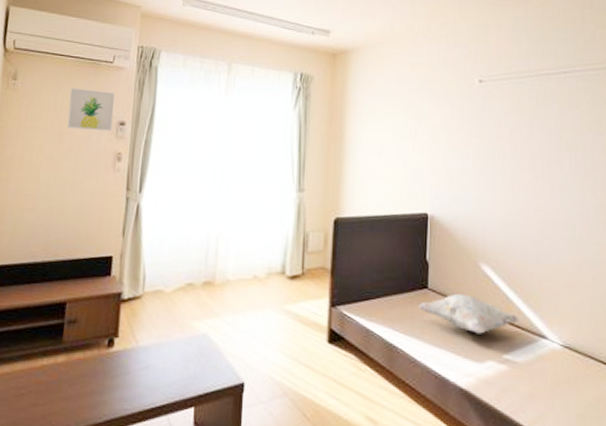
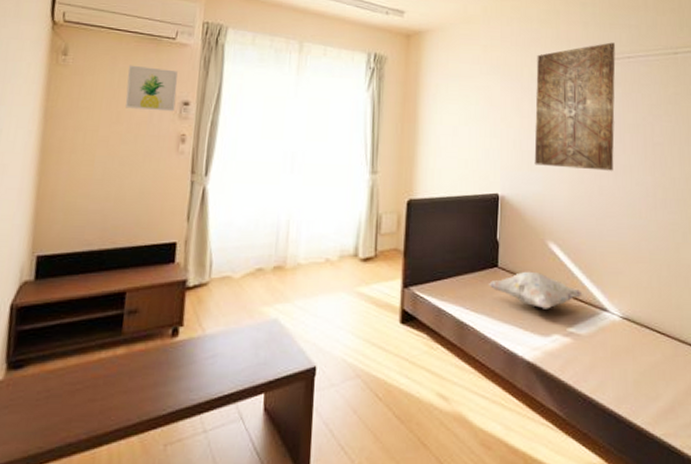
wall art: none [465,57,551,191] -> present [534,42,616,171]

